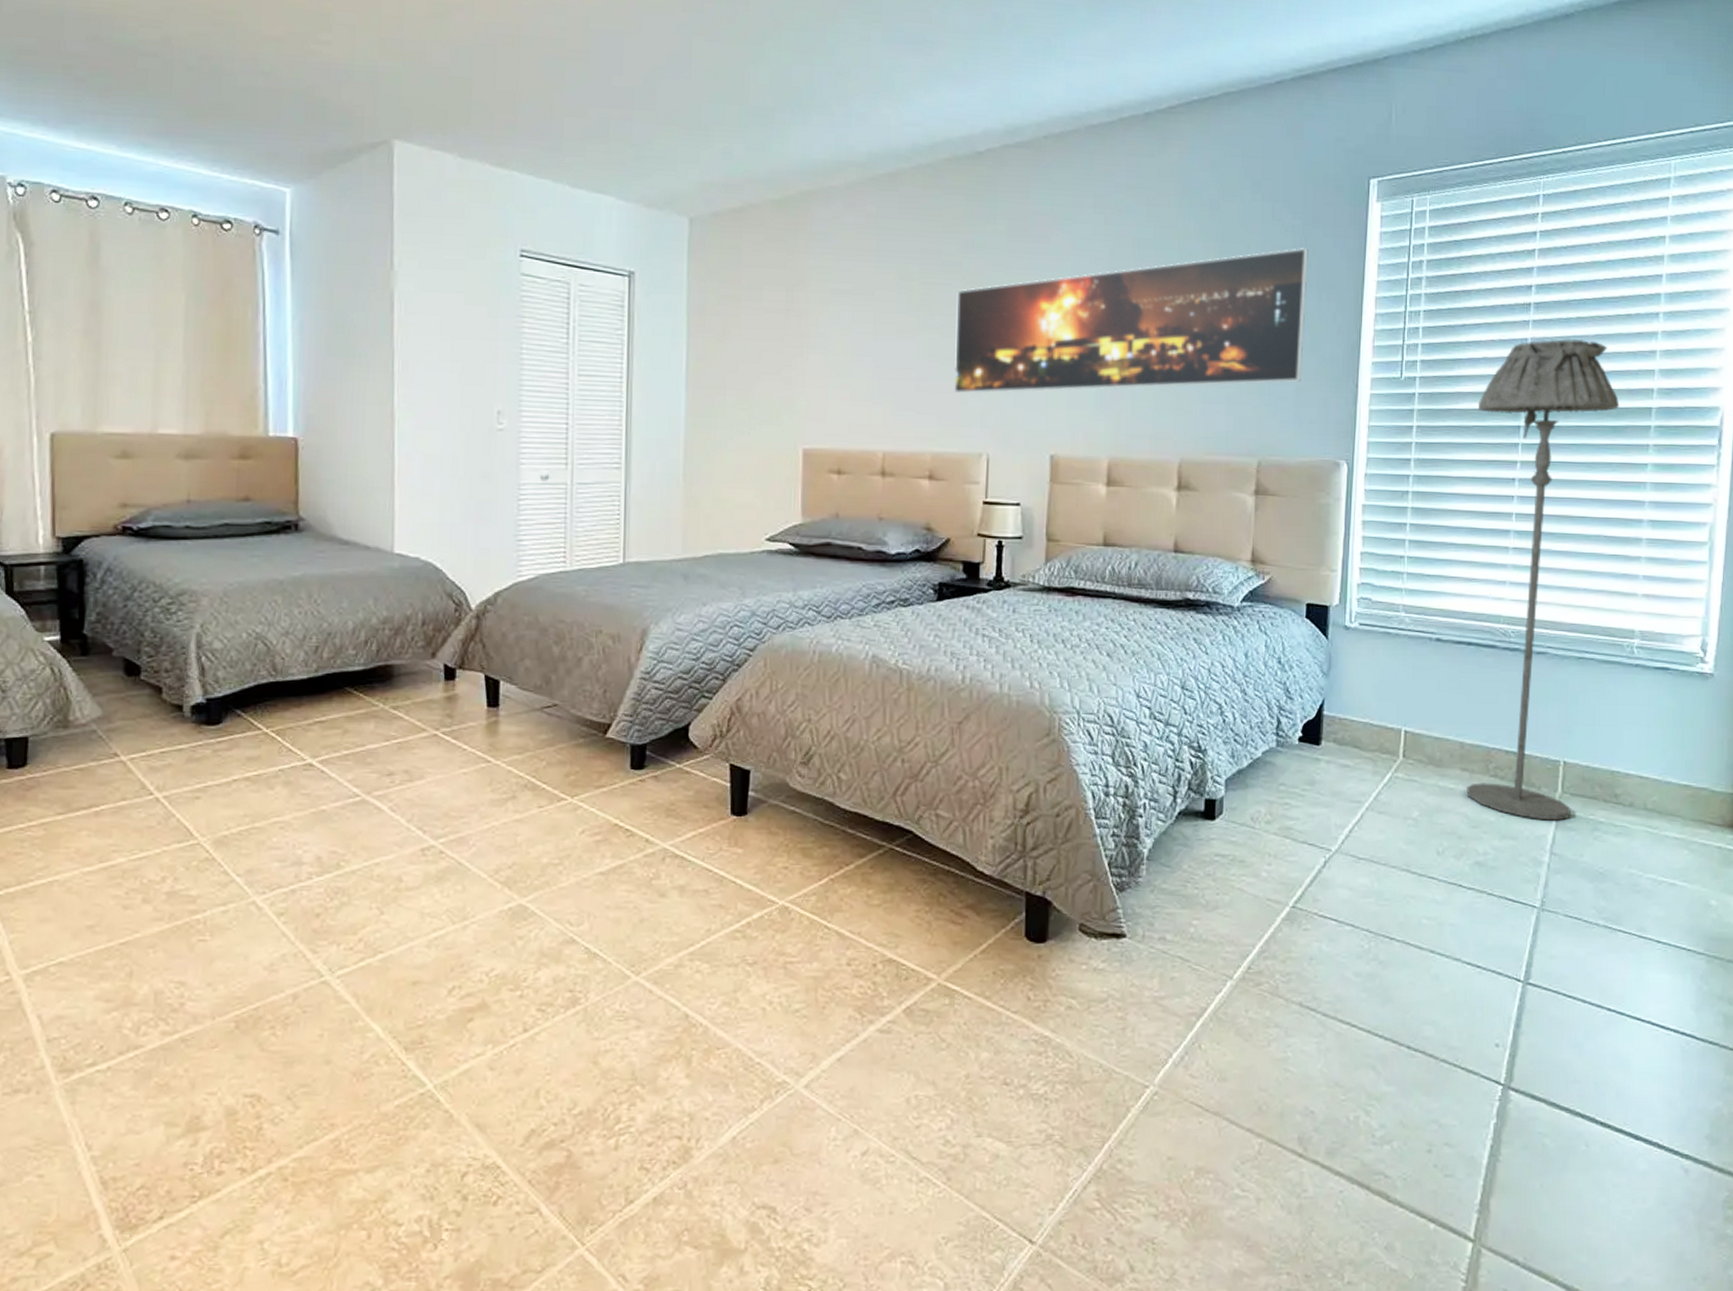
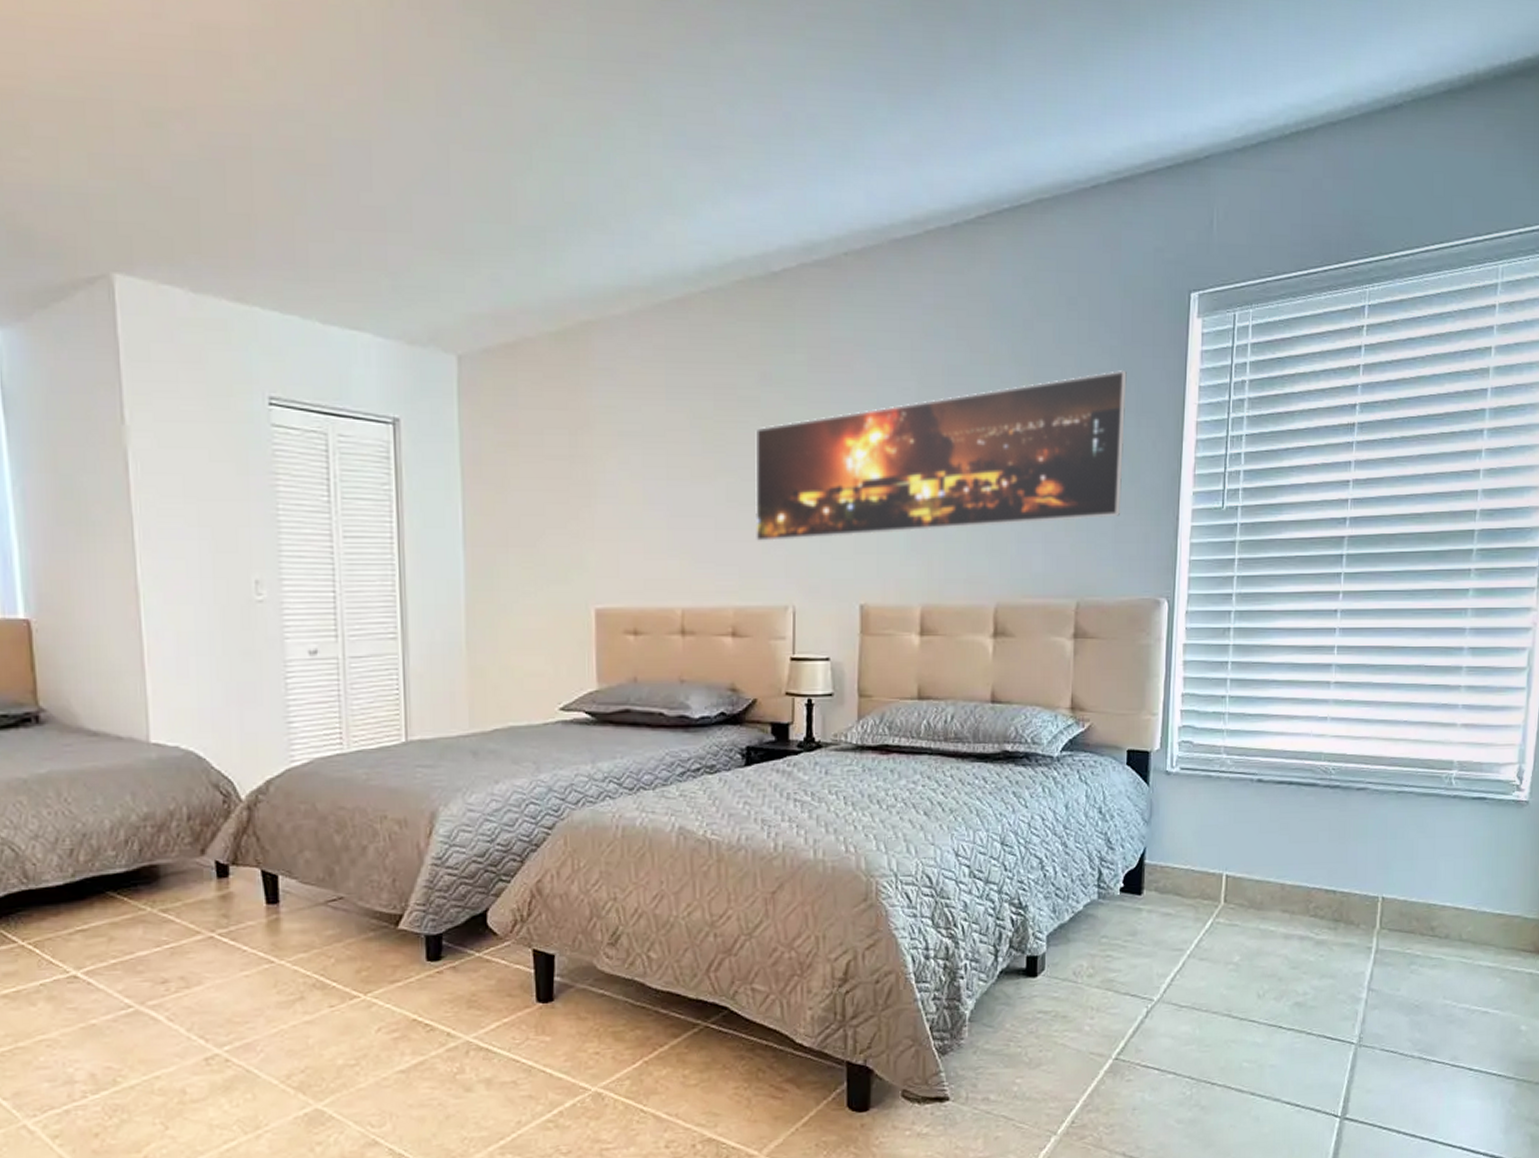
floor lamp: present [1467,339,1620,821] -> none [1287,461,1443,957]

